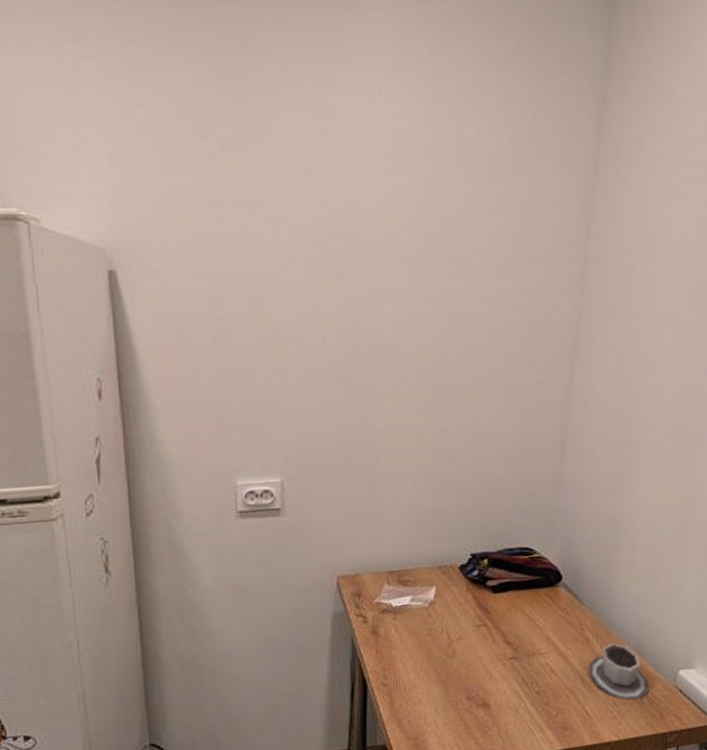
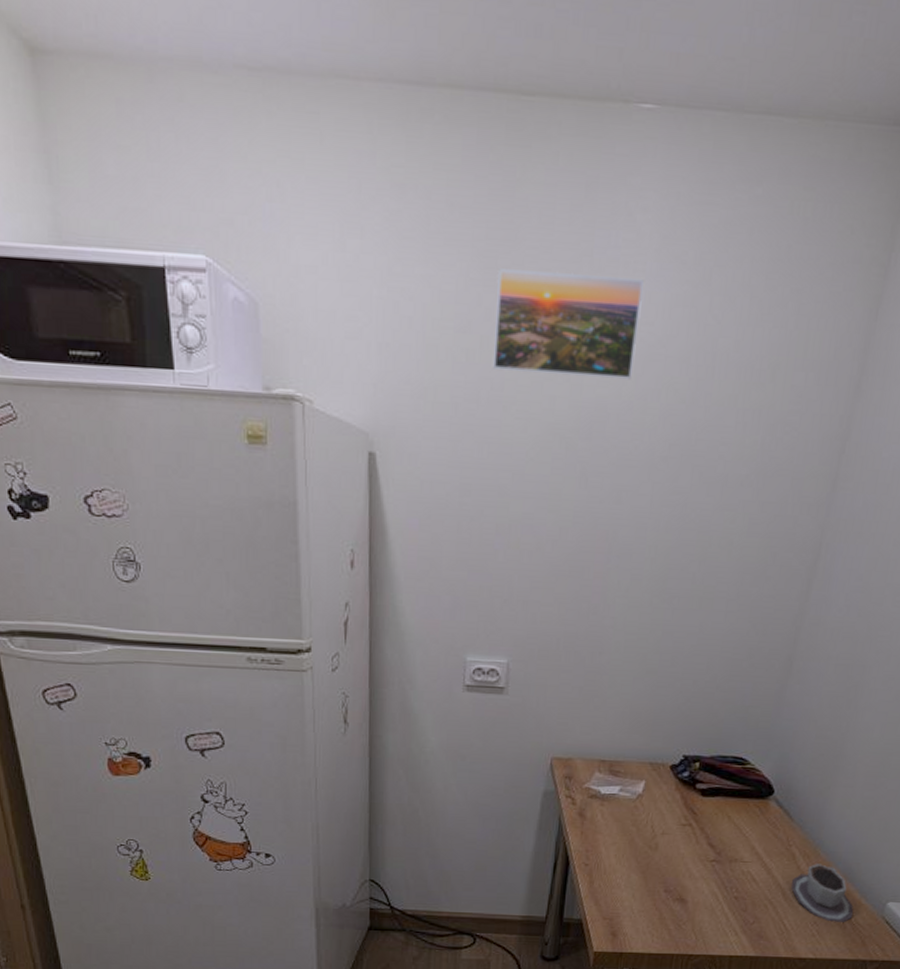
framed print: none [234,70,383,177] -> present [493,269,644,380]

